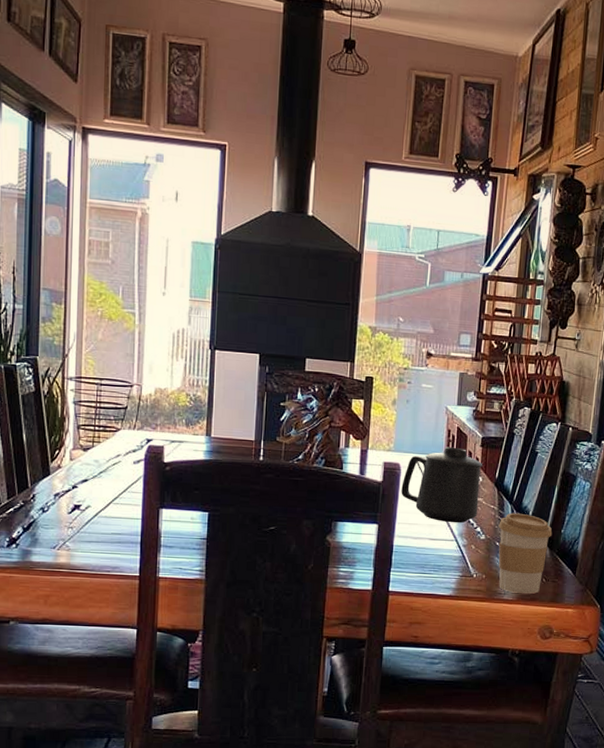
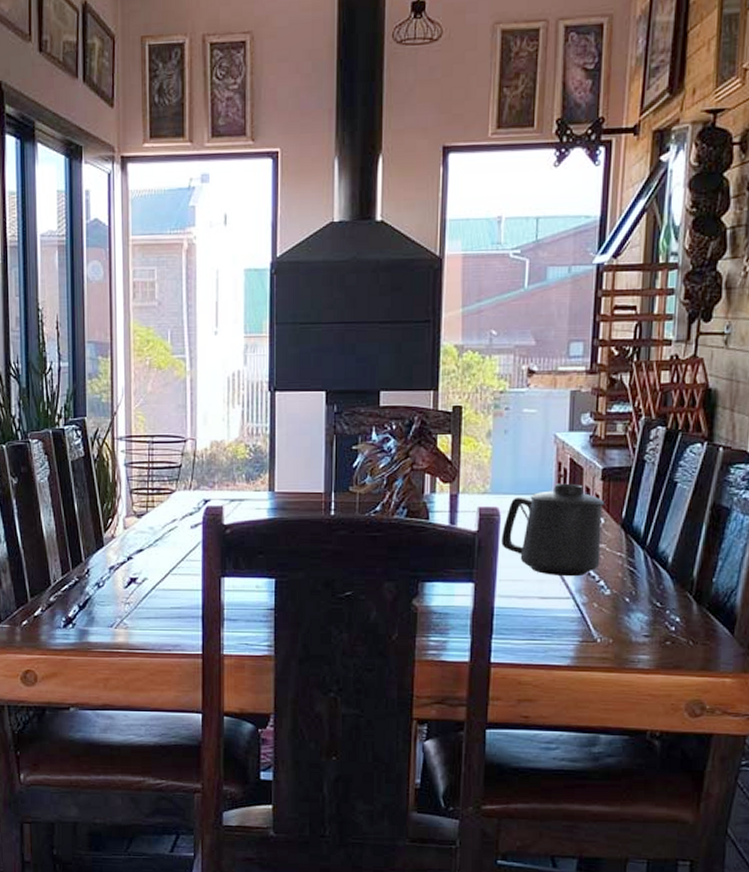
coffee cup: present [498,513,553,594] -> none [627,560,701,660]

